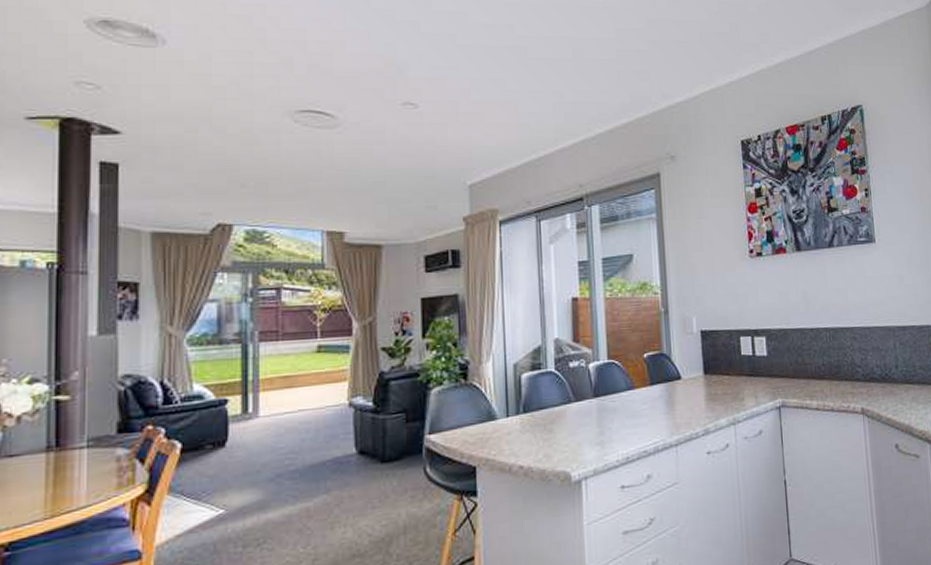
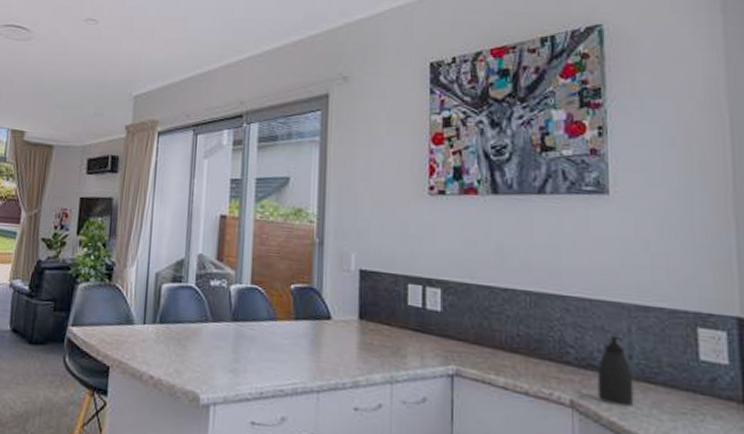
soap dispenser: none [877,352,901,405] -> present [597,335,634,407]

